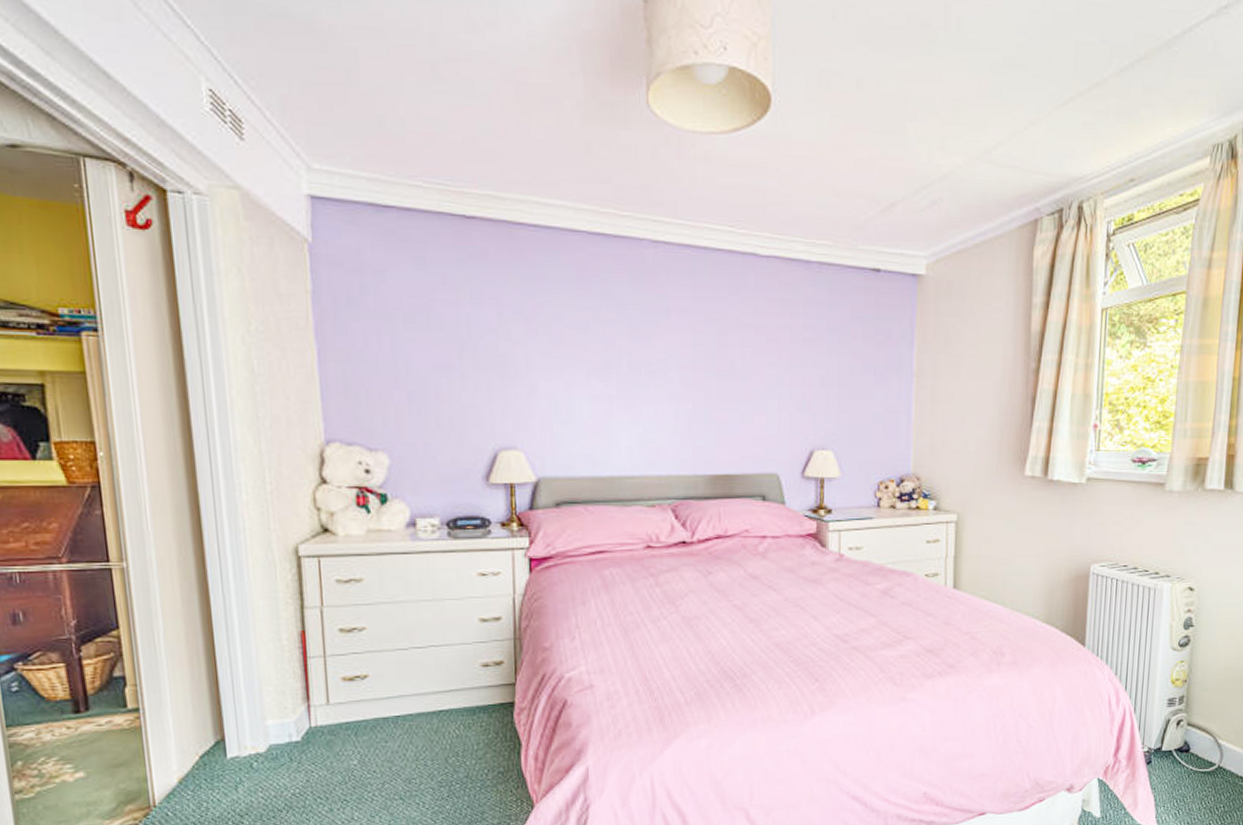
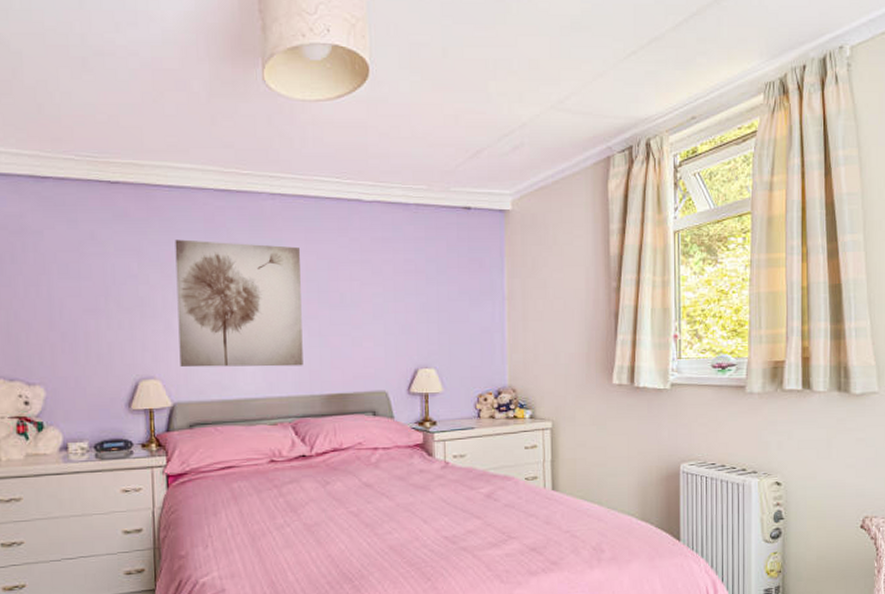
wall art: none [541,289,686,442] -> present [175,239,303,368]

